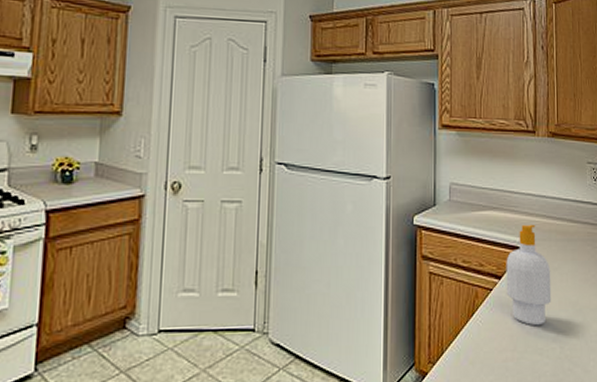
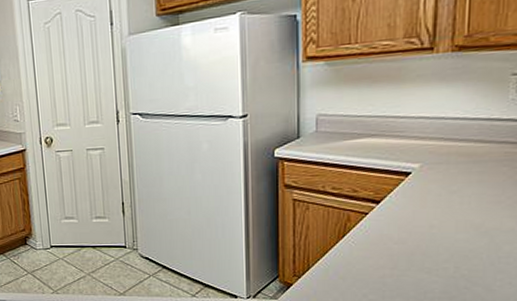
soap bottle: present [506,224,552,325] -> none [386,148,447,246]

